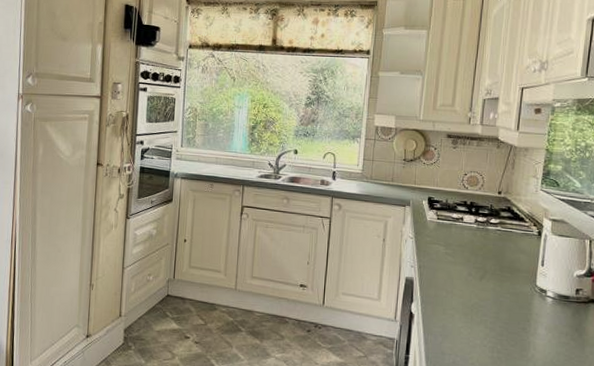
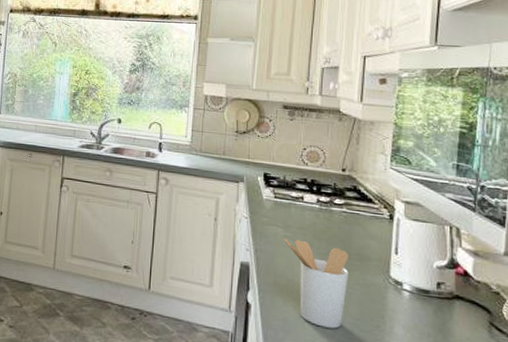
utensil holder: none [444,254,501,332] -> present [283,237,349,329]

